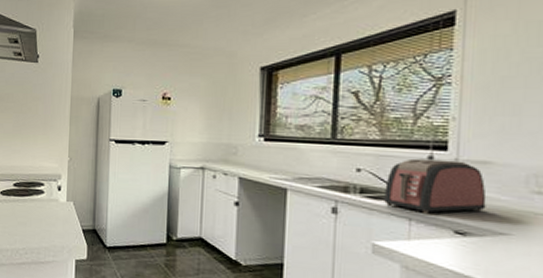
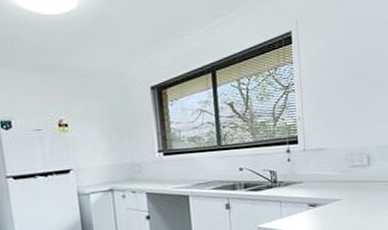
toaster: present [384,158,487,213] -> none [261,150,325,195]

